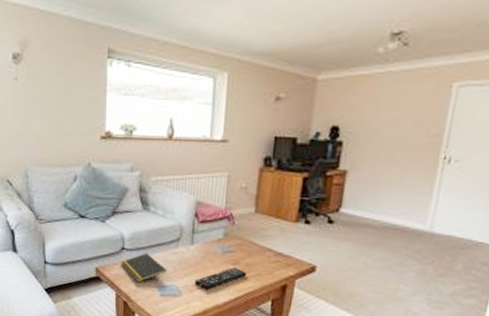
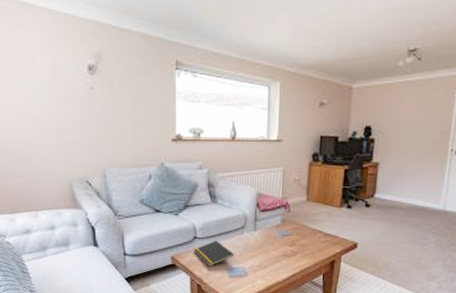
remote control: present [195,267,247,290] -> none [259,249,302,270]

